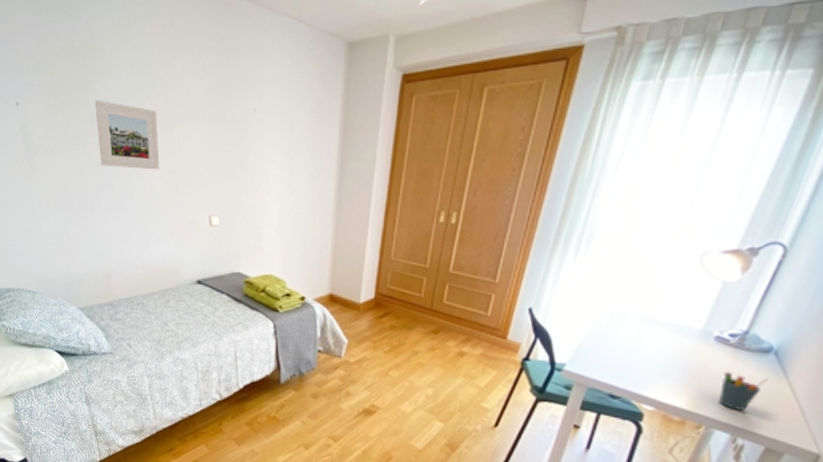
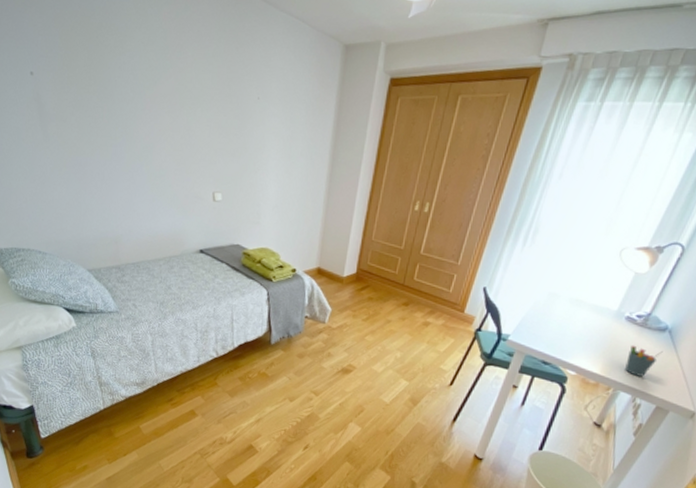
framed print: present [94,100,160,170] -> none [108,76,169,147]

